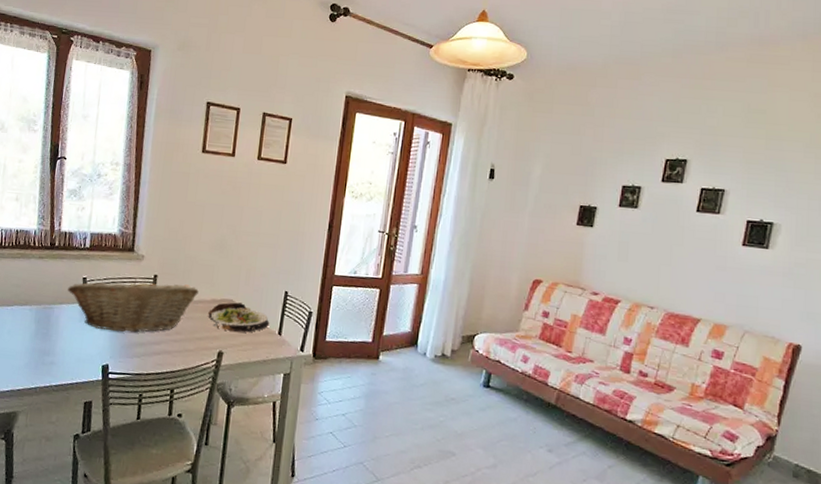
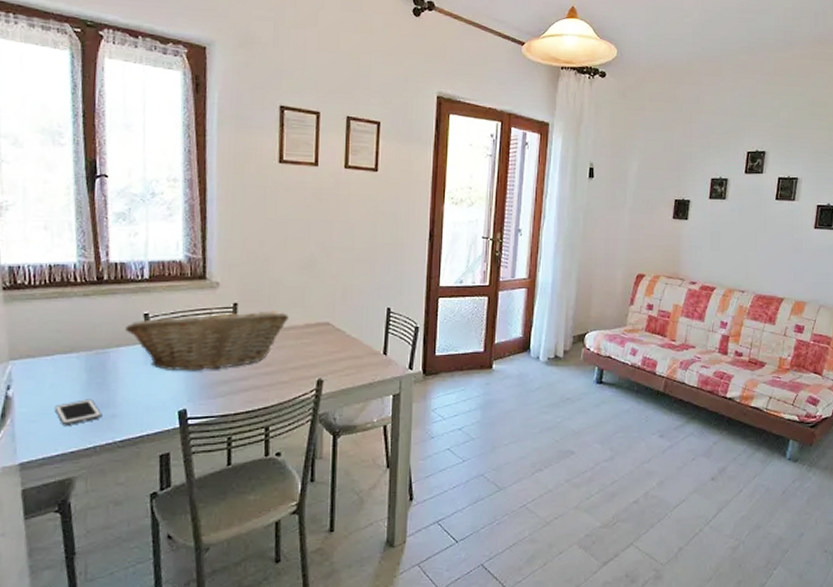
cell phone: none [9,346,44,367] -> present [54,399,102,425]
salad plate: present [208,302,270,333] -> none [302,325,373,356]

